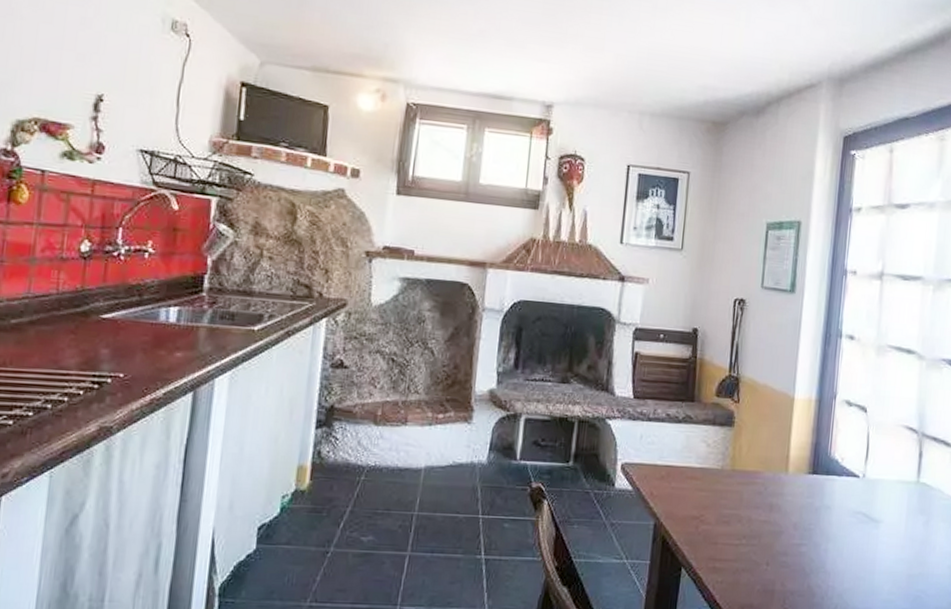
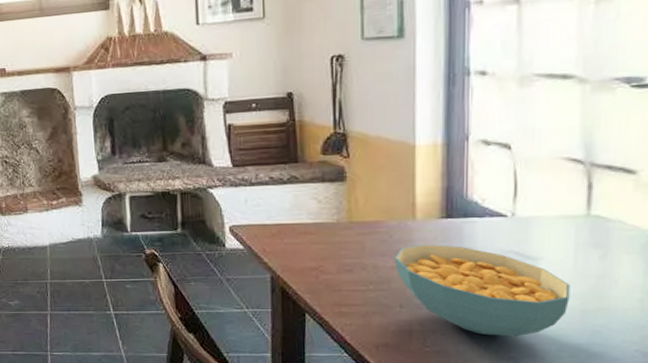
cereal bowl: none [766,499,901,600] -> present [394,244,570,337]

